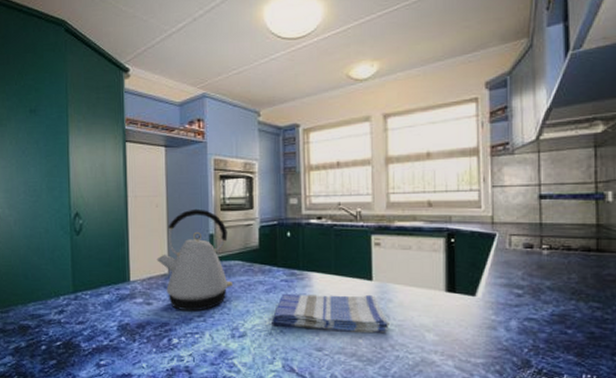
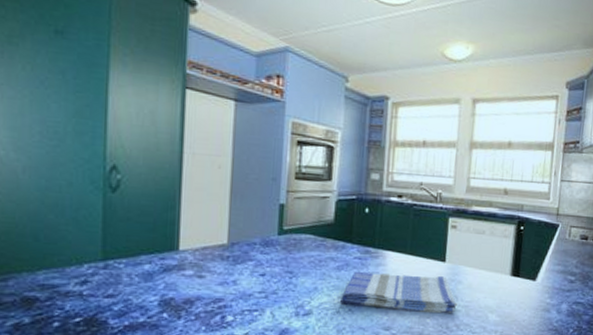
kettle: present [157,208,234,312] -> none [214,174,303,287]

